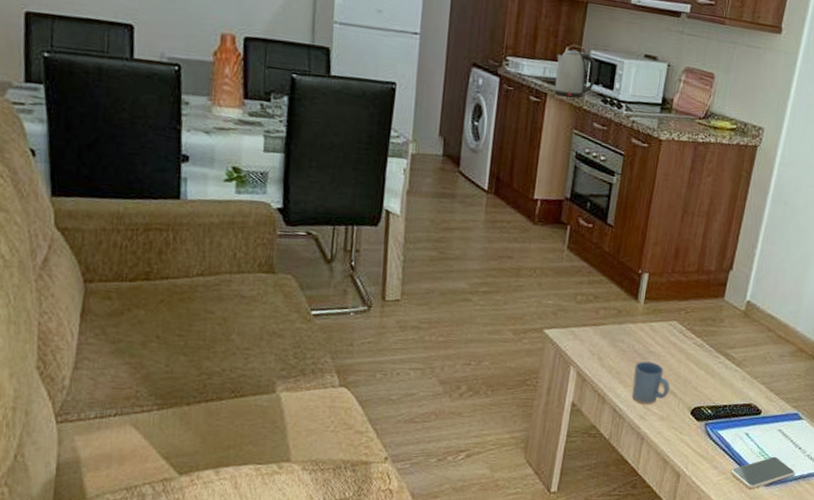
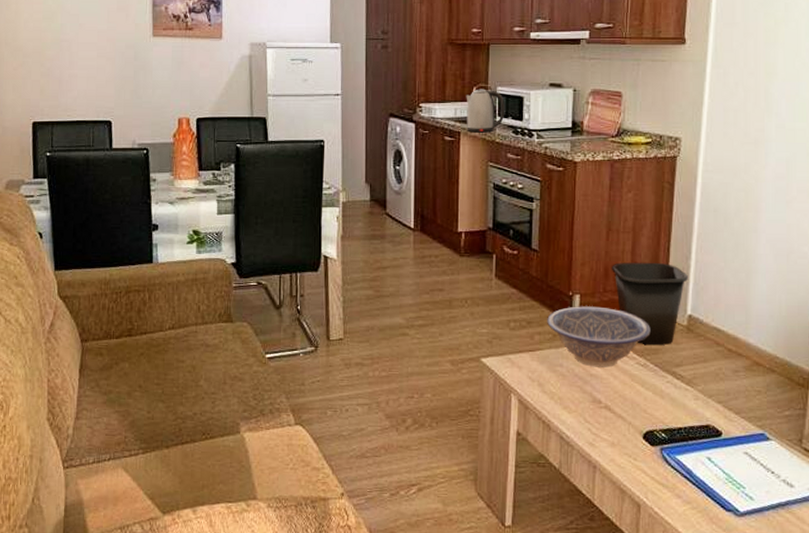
decorative bowl: none [613,284,711,346] -> present [547,306,651,367]
mug: present [631,361,670,404] -> none [577,385,617,430]
waste bin: none [682,245,753,328] -> present [612,263,689,345]
smartphone: present [730,457,795,490] -> none [696,483,772,521]

